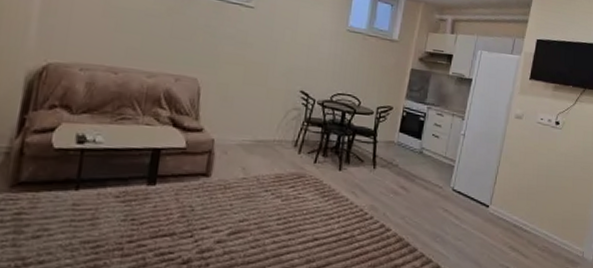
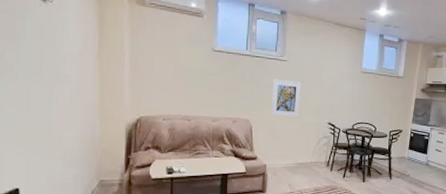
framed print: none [226,28,271,81] -> present [270,78,302,117]

